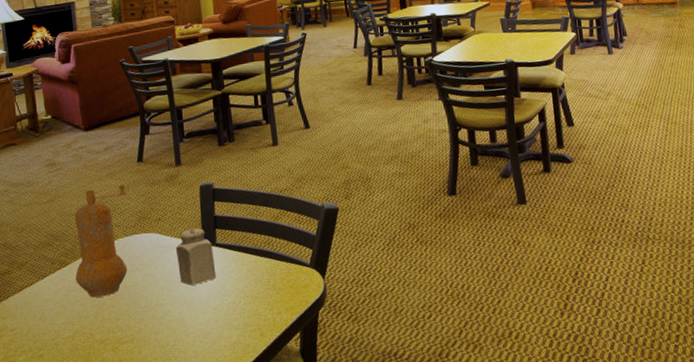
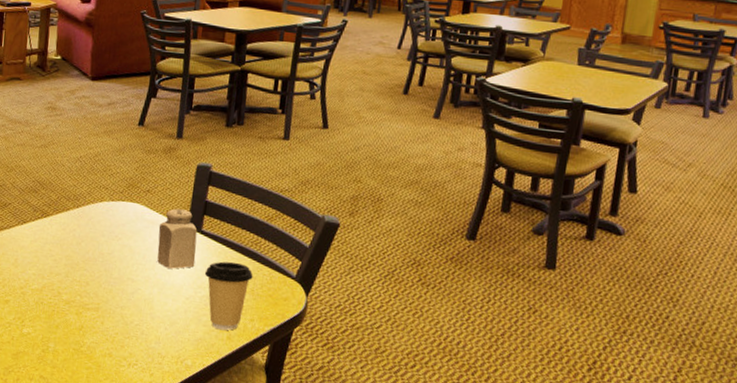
pepper mill: present [74,184,128,298] -> none [54,143,122,258]
coffee cup: none [227,264,272,330] -> present [204,261,253,331]

